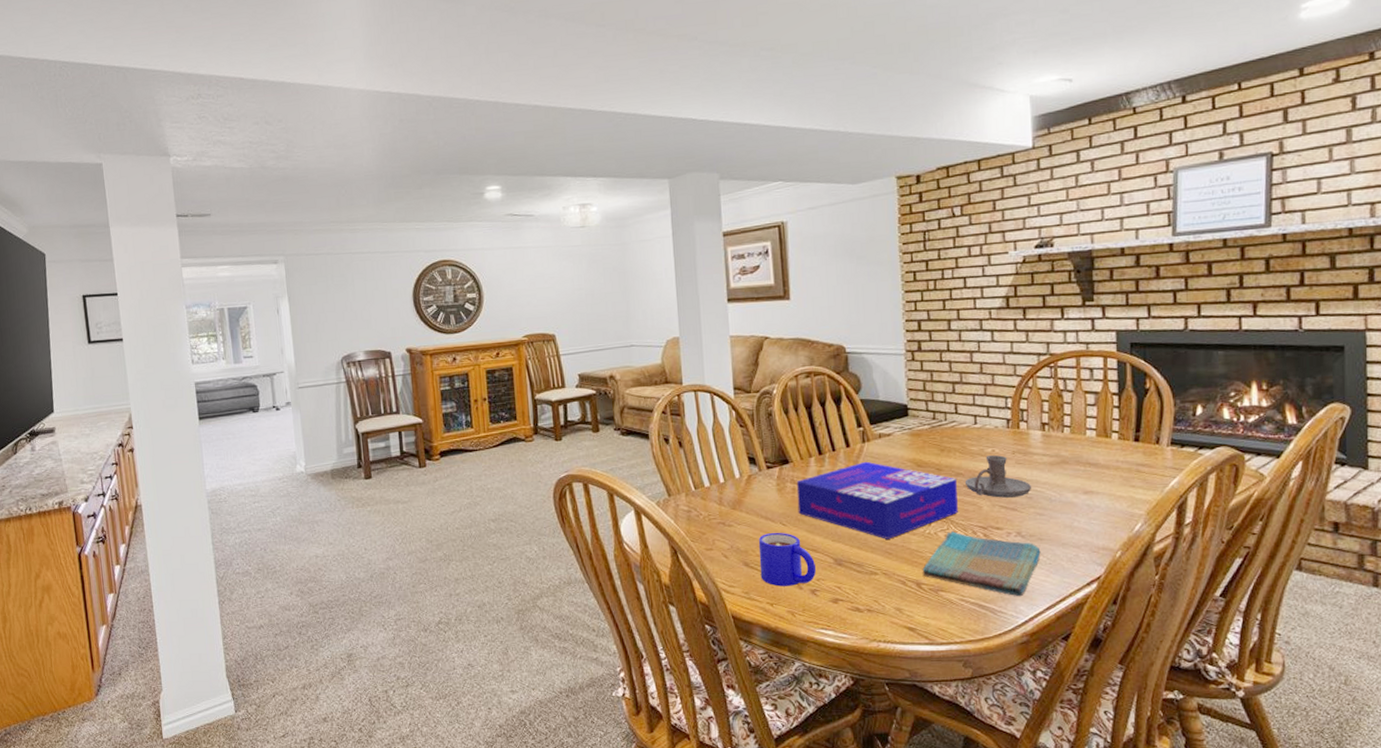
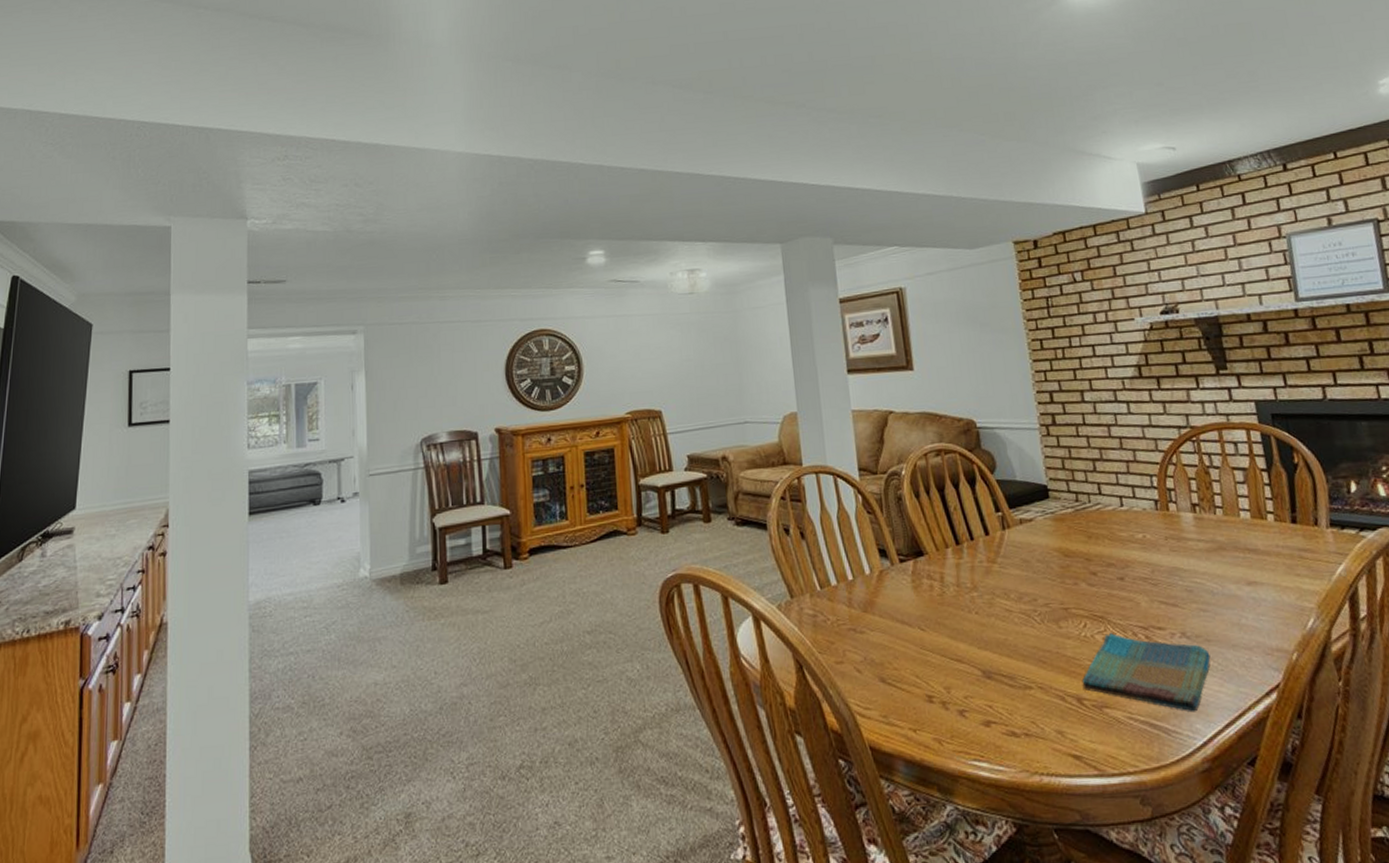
mug: present [758,532,817,587] -> none [894,639,964,707]
board game: present [796,461,958,539] -> none [933,551,1114,645]
candle holder: present [964,455,1032,498] -> none [1117,542,1191,592]

